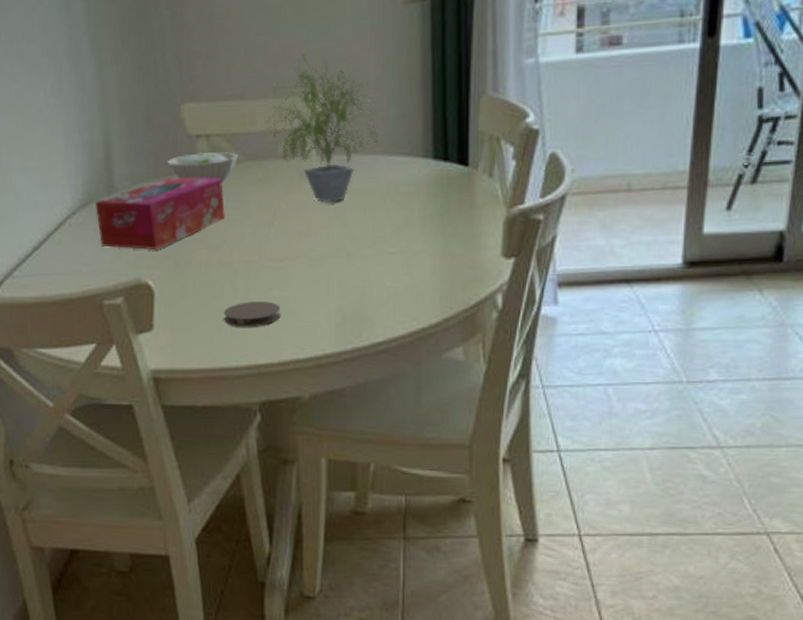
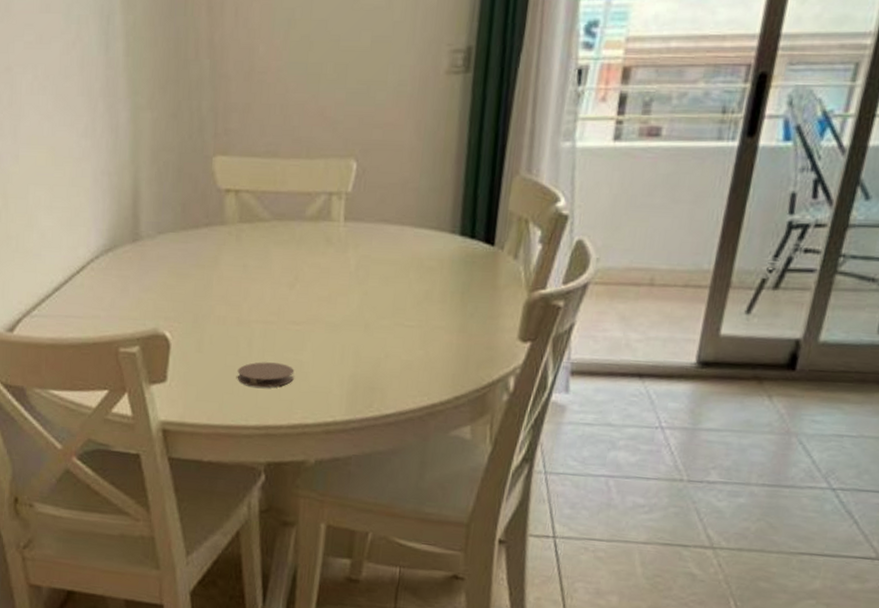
tissue box: present [95,177,226,250] -> none [119,230,249,301]
bowl: present [166,152,239,184] -> none [193,208,266,241]
potted plant: present [265,53,379,203] -> none [295,115,409,271]

